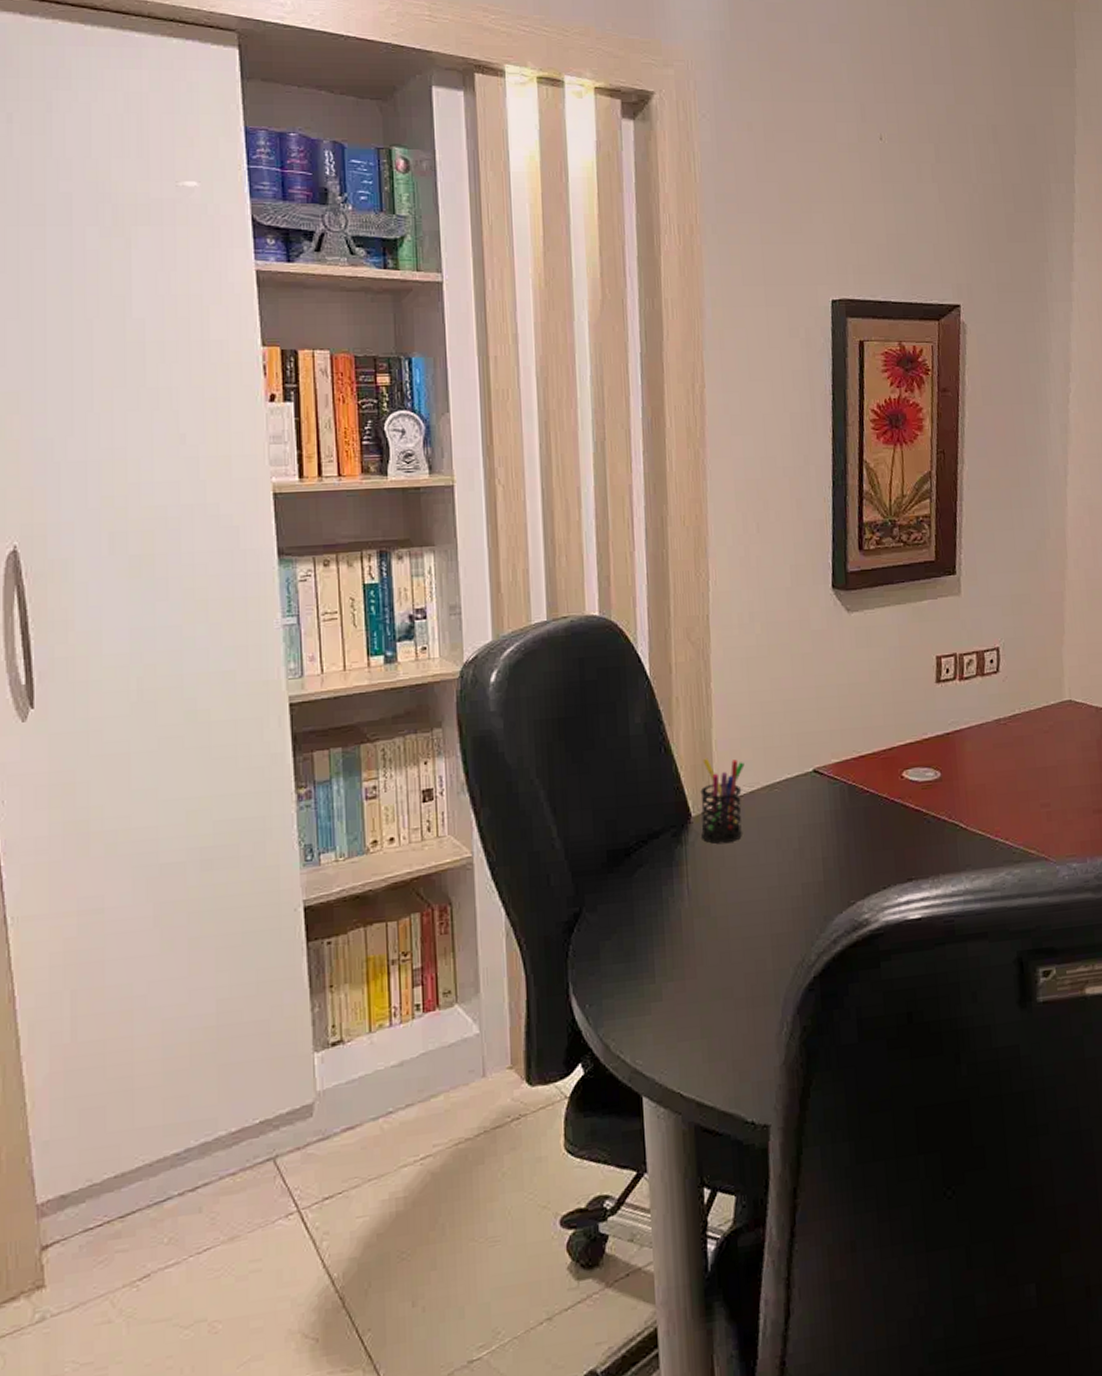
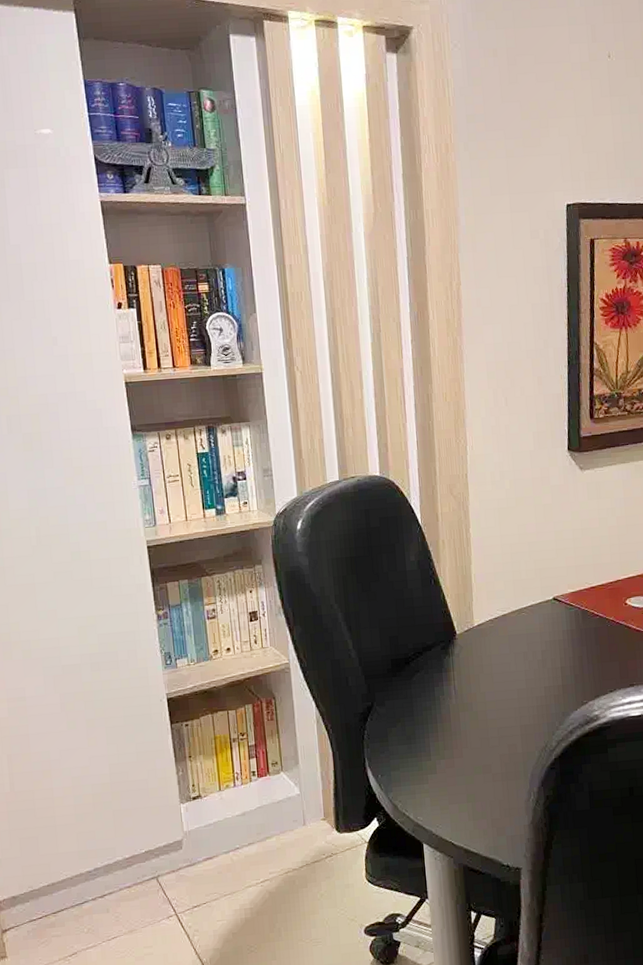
pen holder: present [700,758,745,844] -> none [463,588,498,655]

